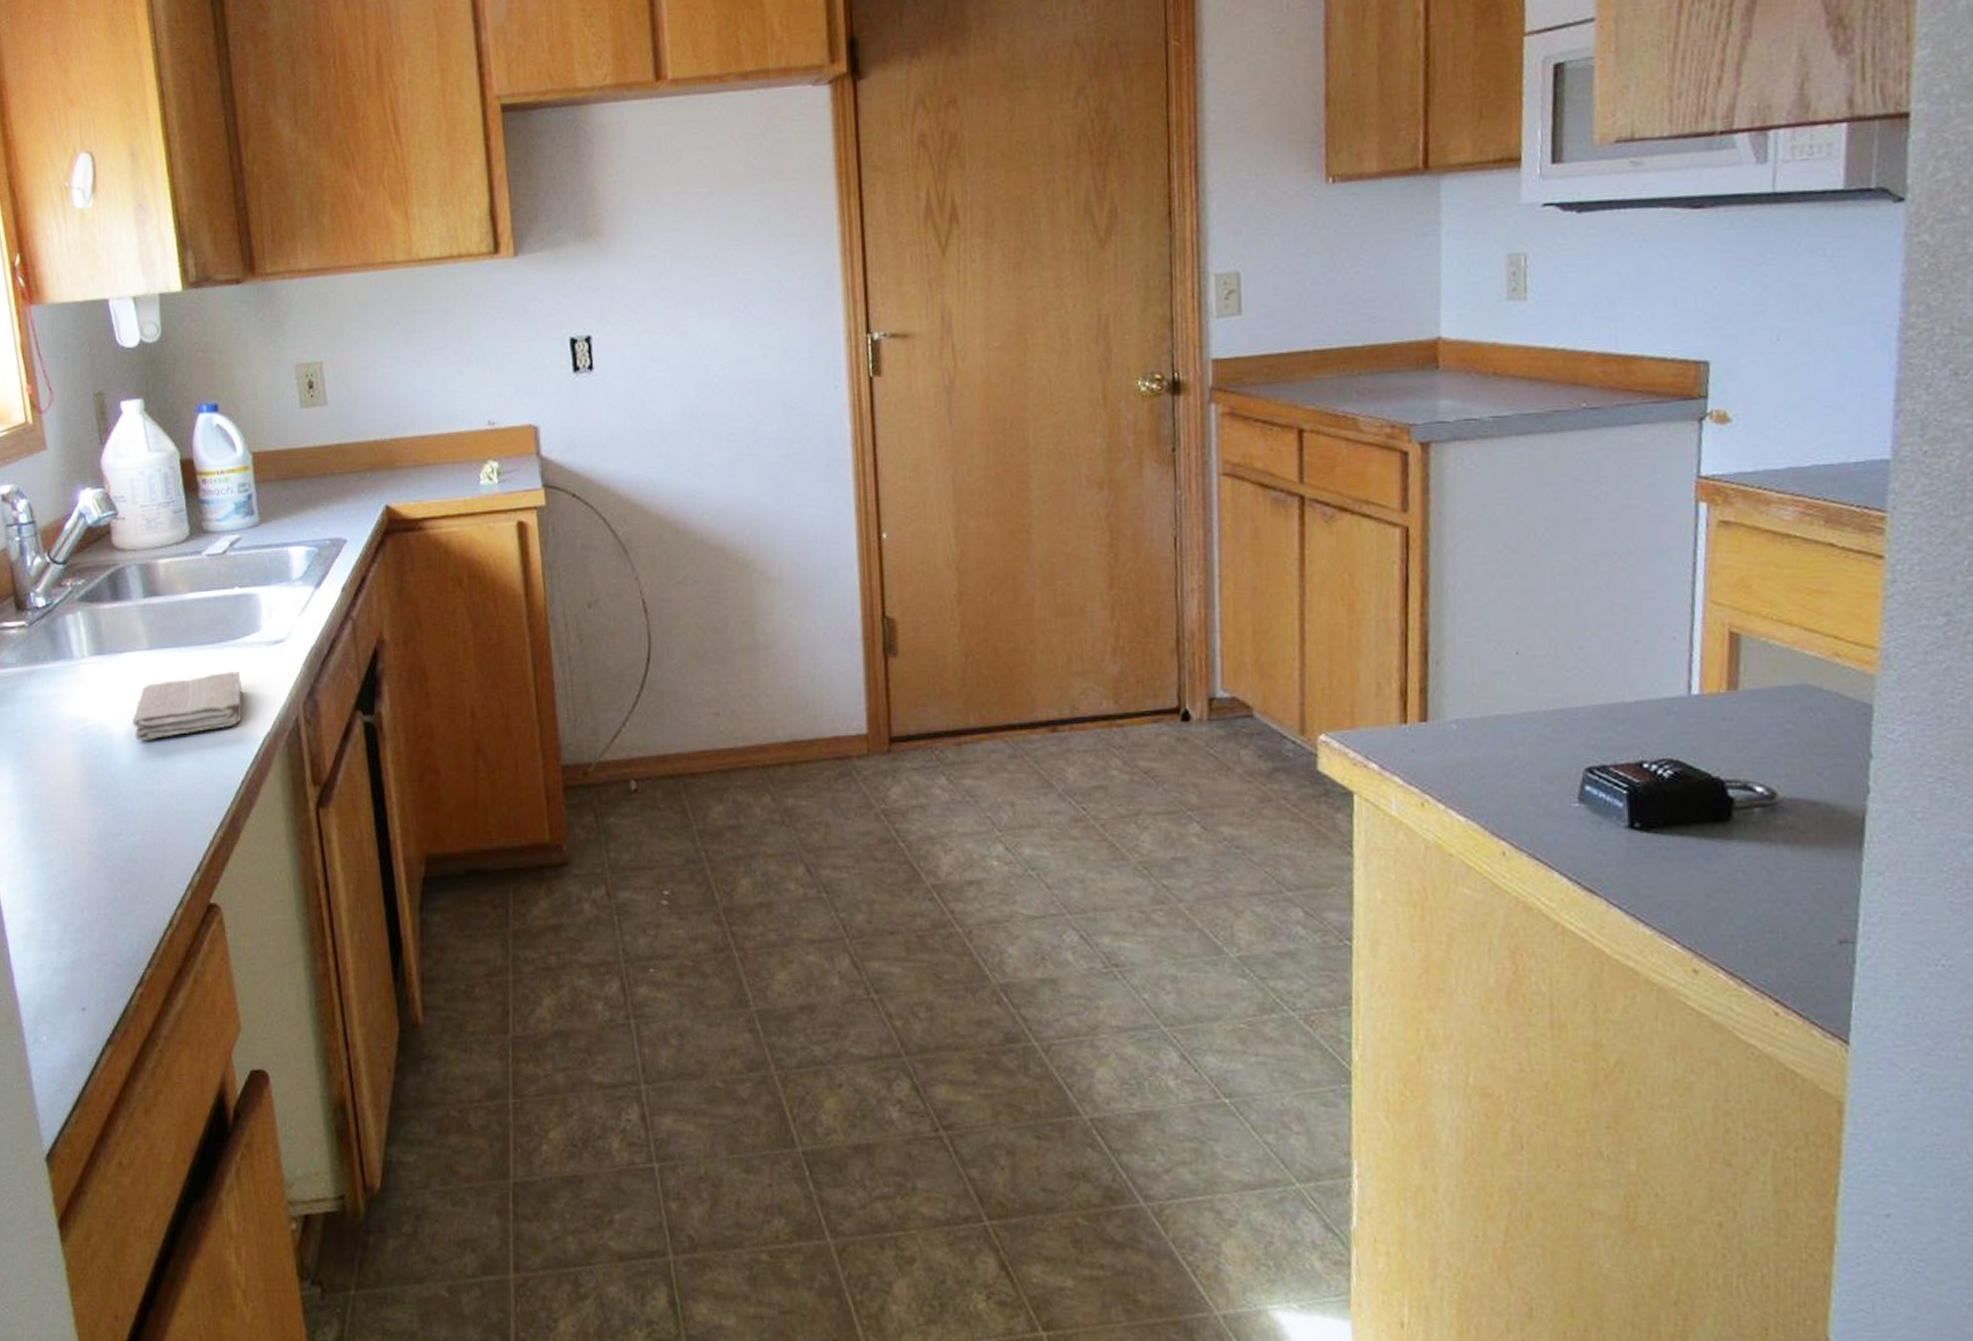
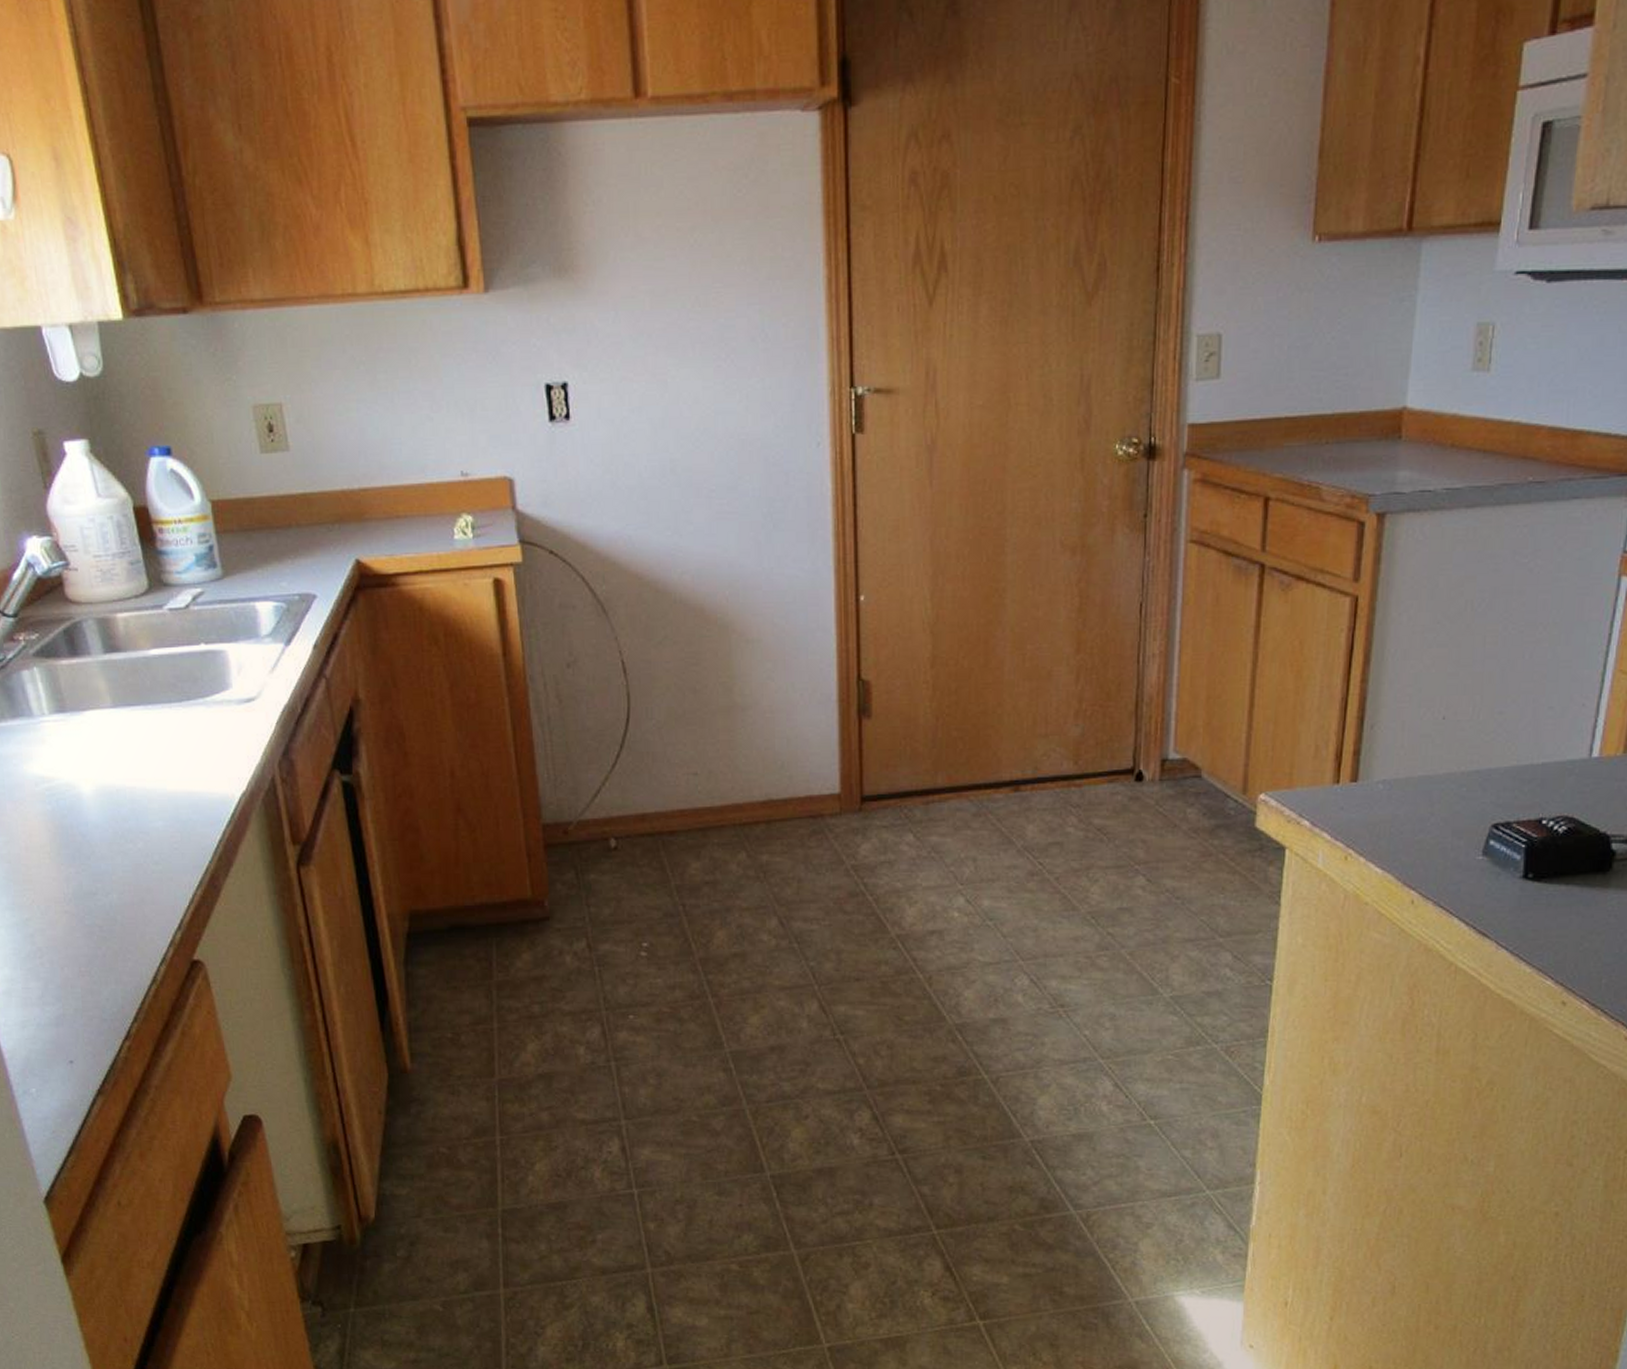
washcloth: present [132,671,242,740] -> none [100,730,216,800]

